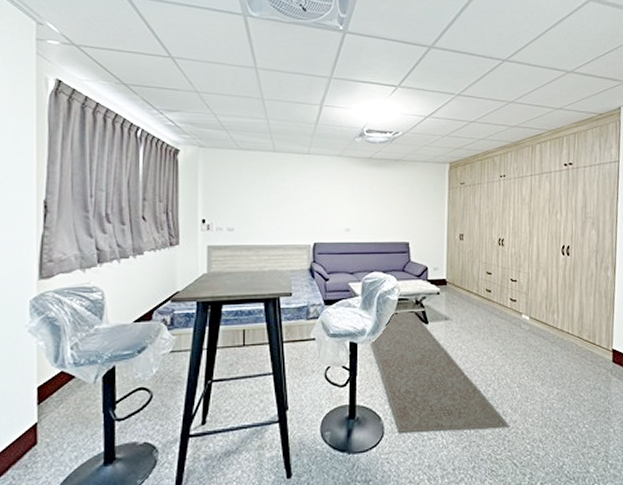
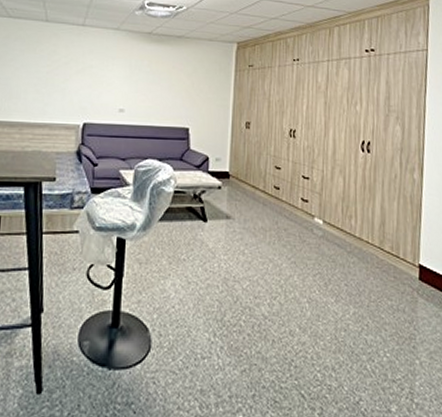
rug: present [369,310,511,434] -> none [139,205,298,351]

